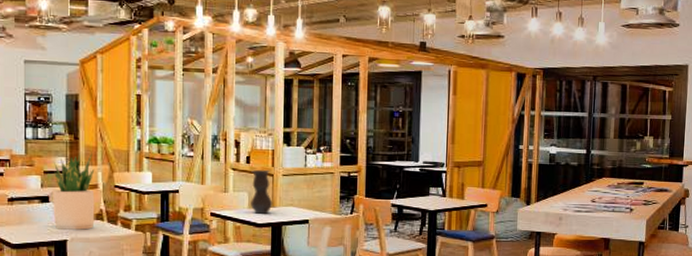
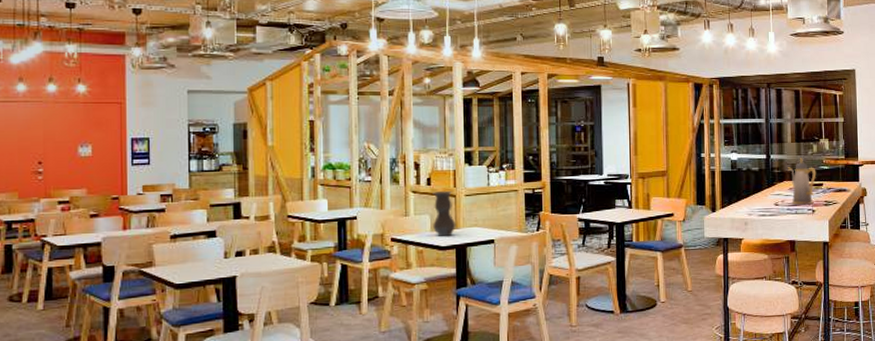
planter: present [53,152,95,231] -> none [220,183,267,267]
coffee pot: none [607,155,638,203] -> present [787,158,816,205]

